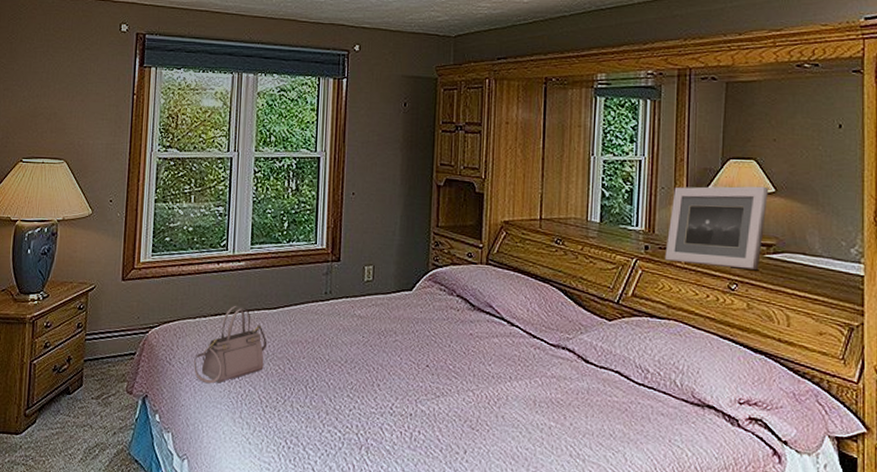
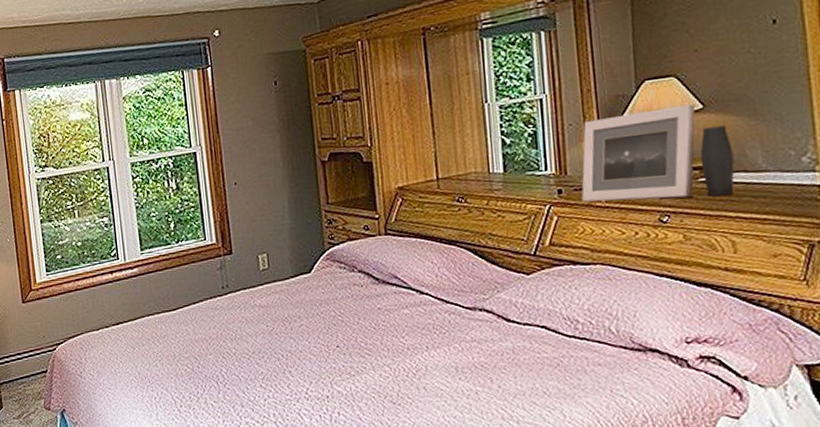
handbag: present [194,305,268,384] -> none [104,311,173,391]
vase: none [768,209,796,274] -> present [700,125,735,197]

